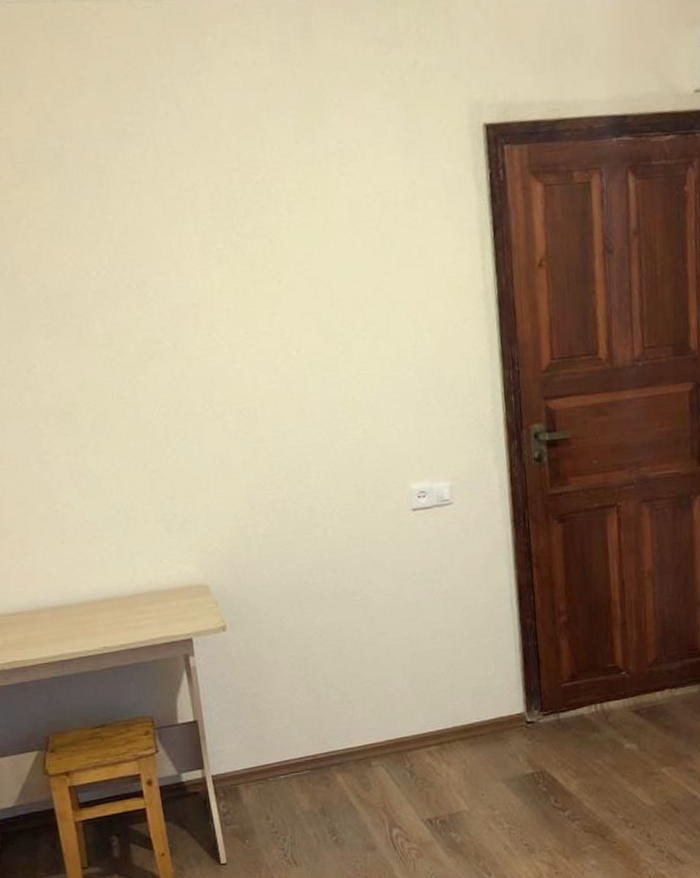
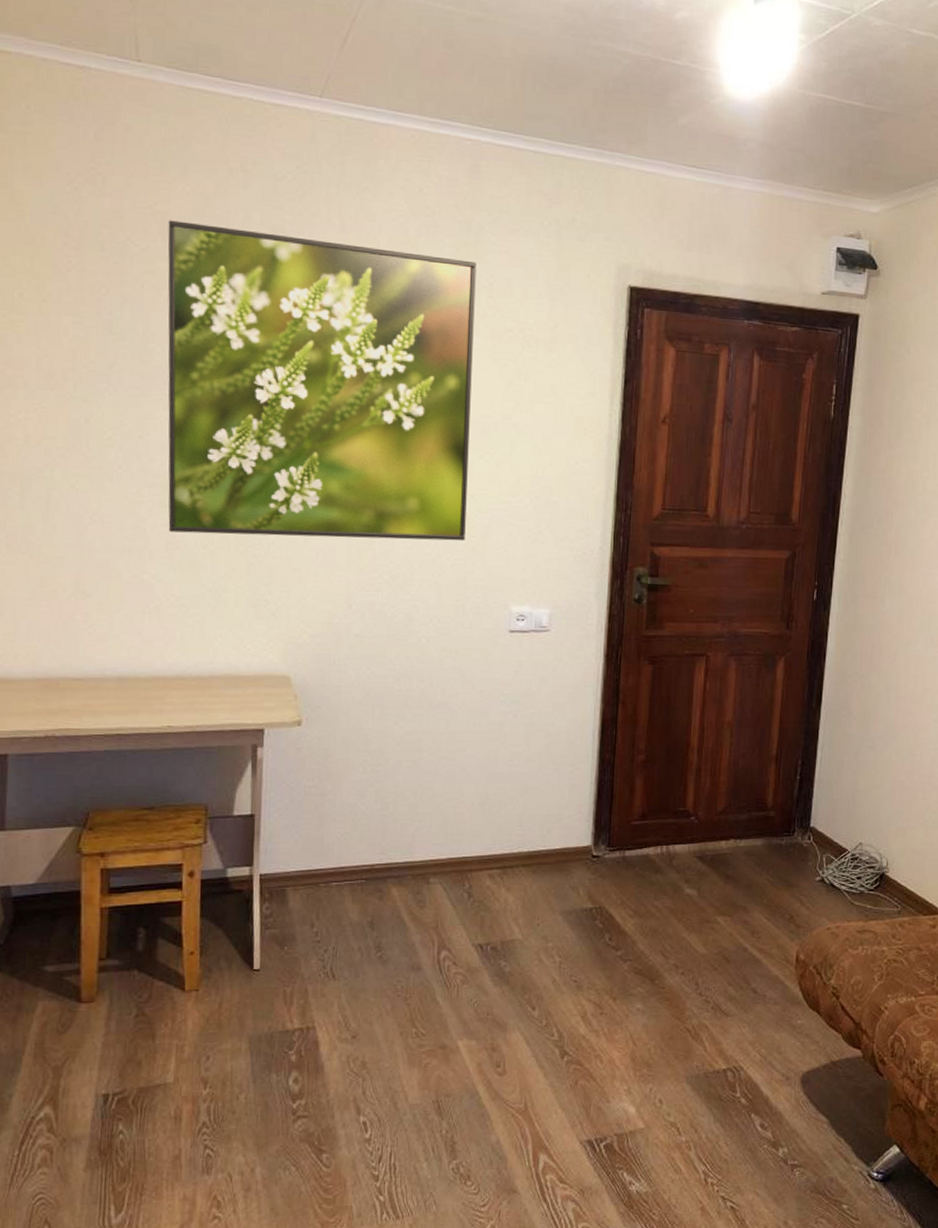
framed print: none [14,129,354,460] -> present [167,220,477,541]

